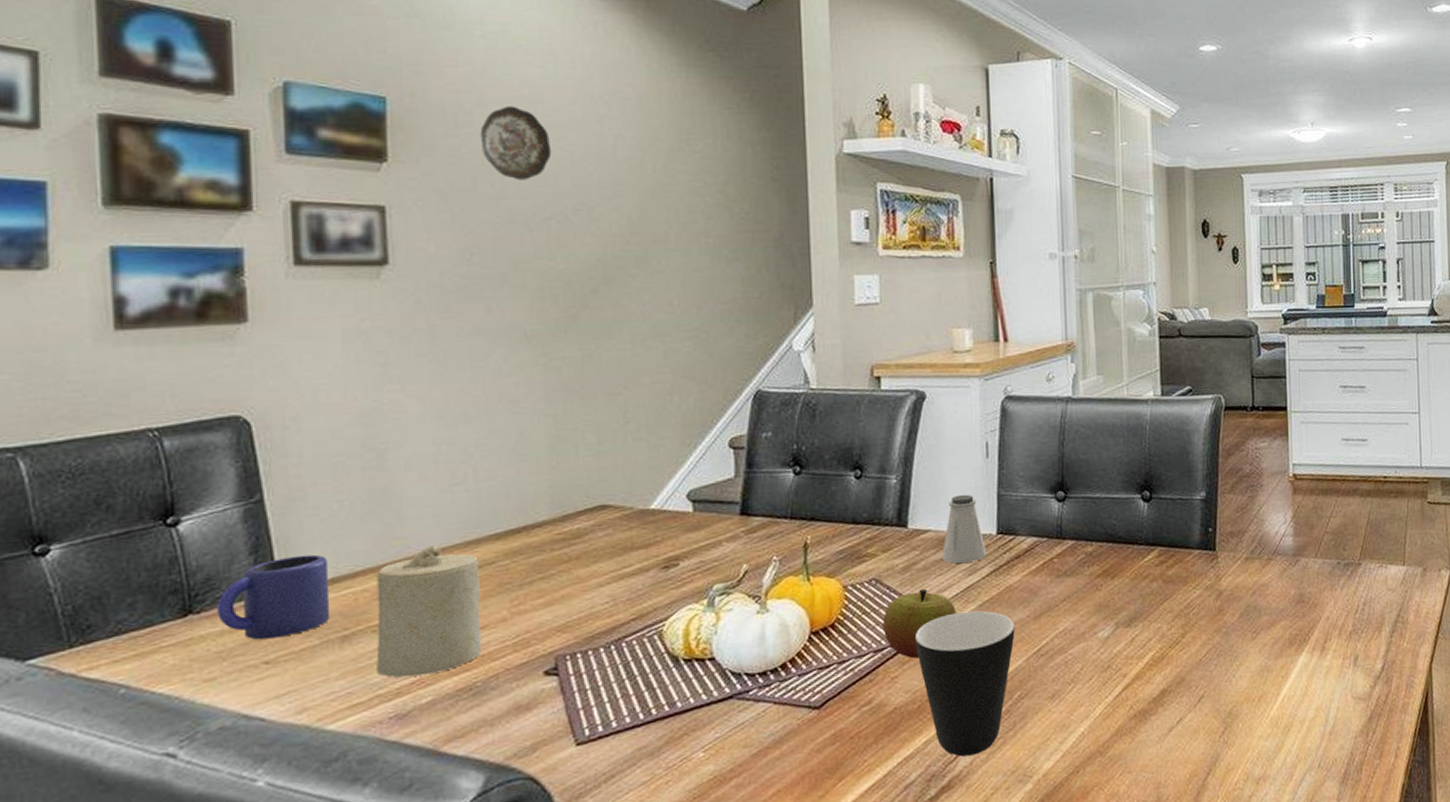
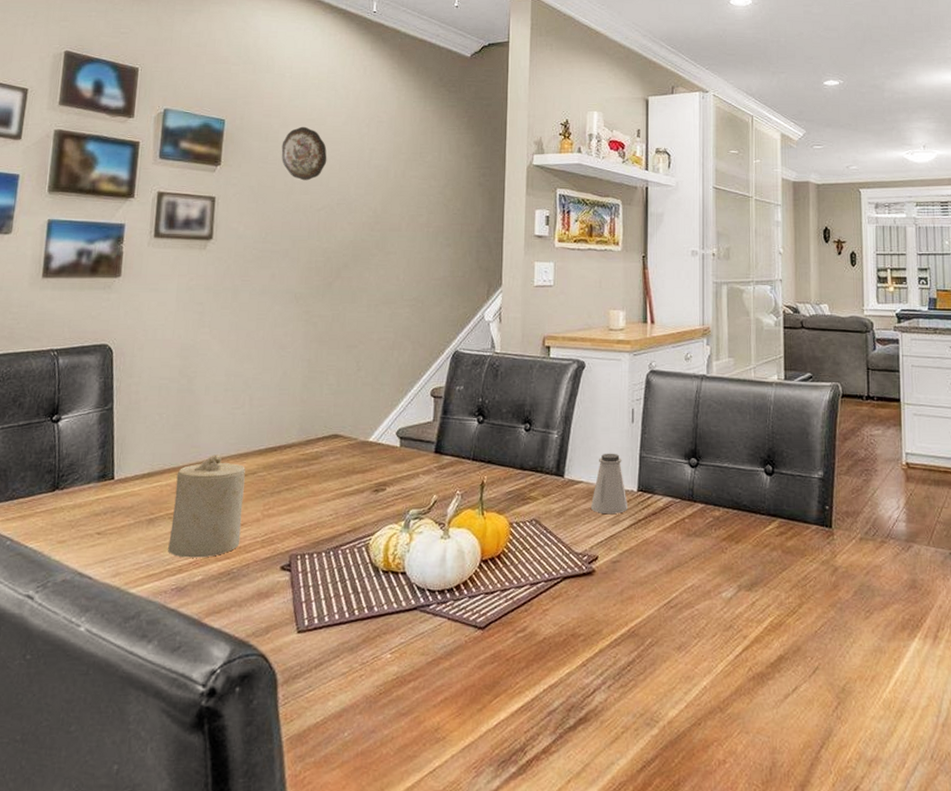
mug: present [217,554,331,640] -> none [73,453,148,515]
apple: present [882,588,956,659] -> none [538,533,600,595]
mug: present [914,610,1015,757] -> none [564,558,649,693]

